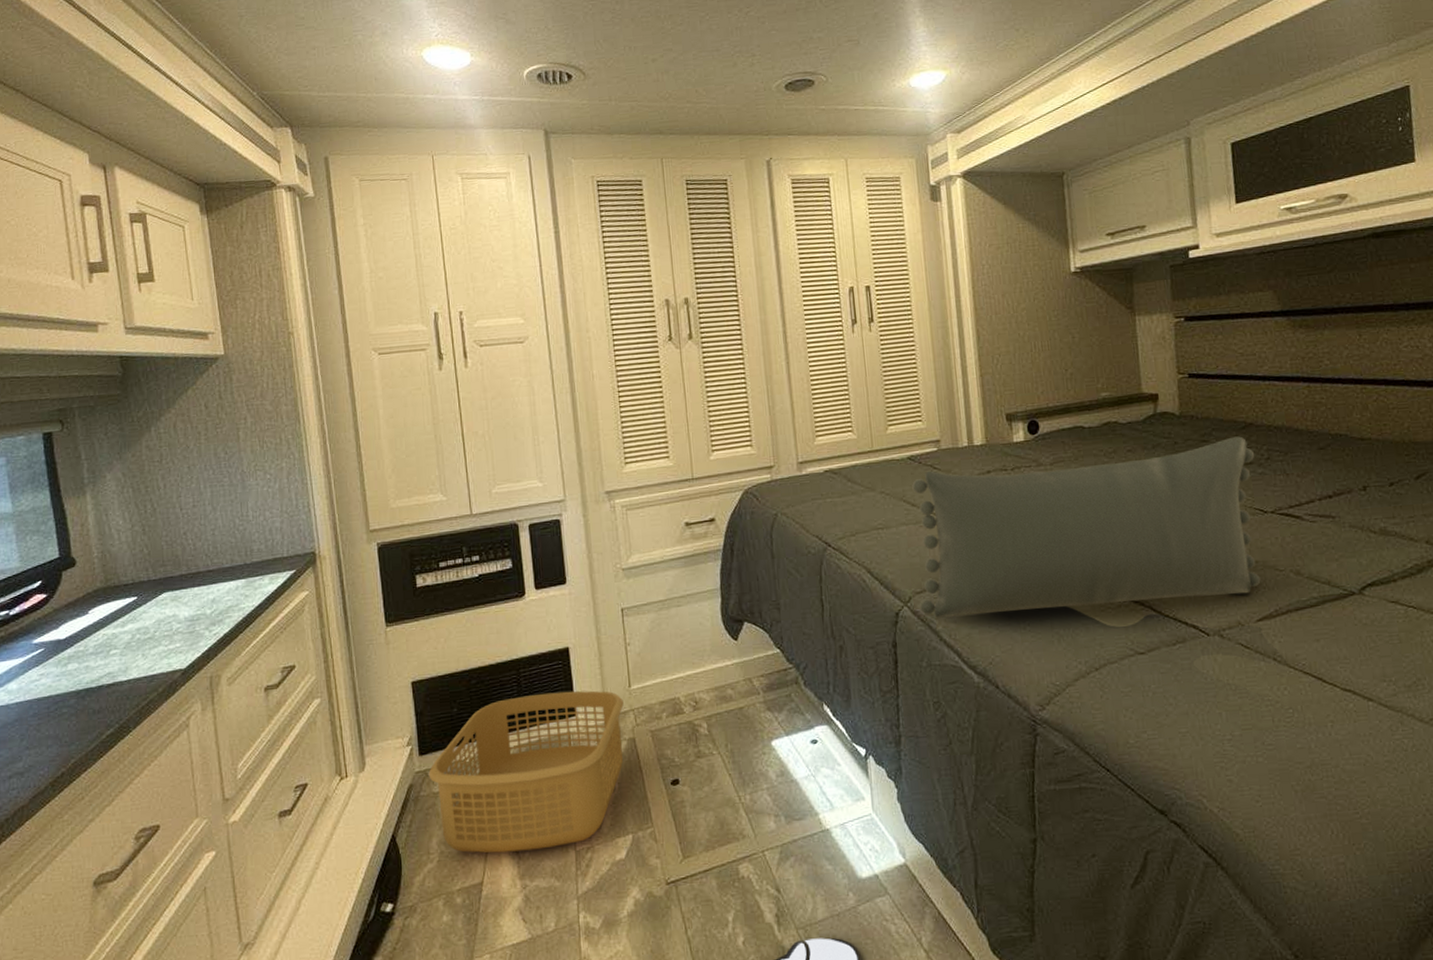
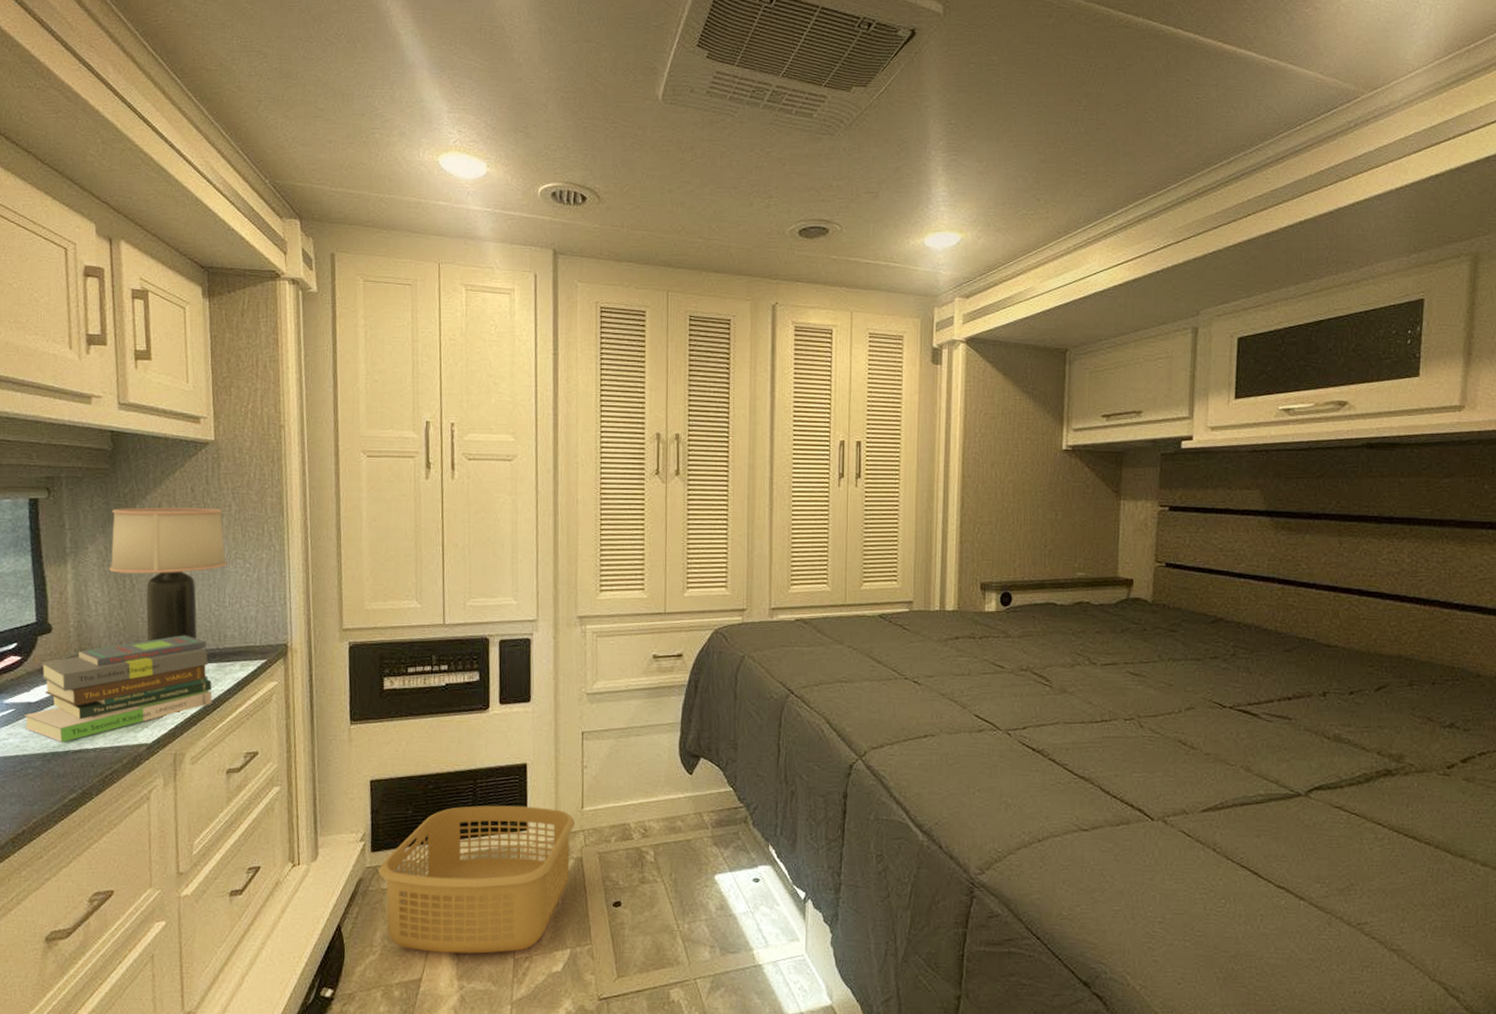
books: none [55,554,244,677] -> present [25,635,212,742]
table lamp: none [127,422,248,565] -> present [108,507,228,642]
pillow: present [912,436,1261,618] -> none [874,629,1221,784]

